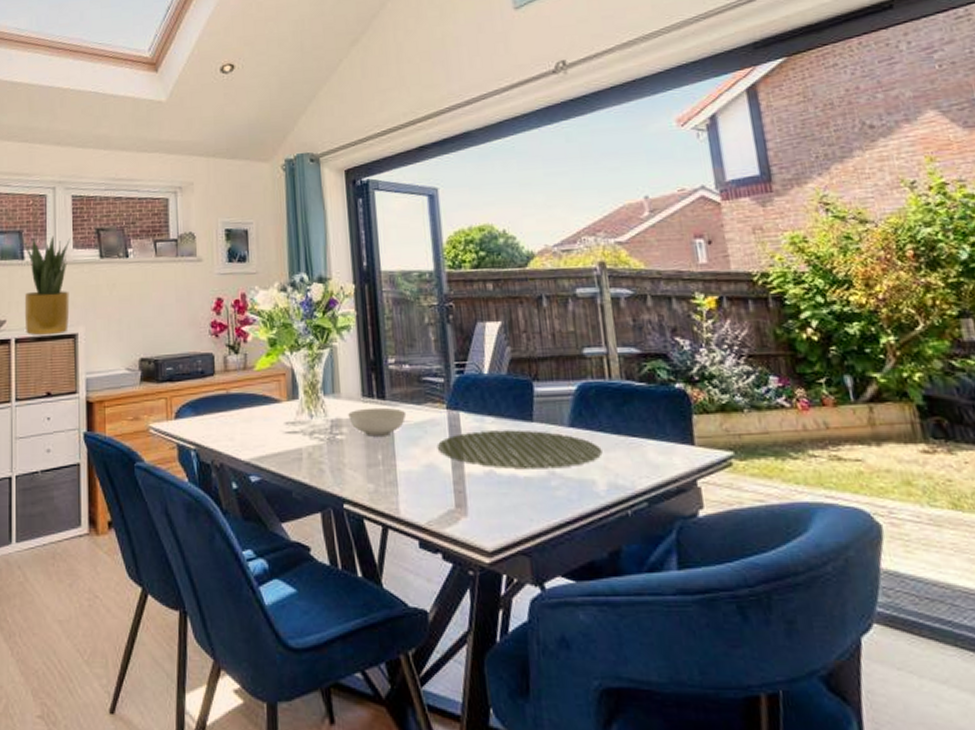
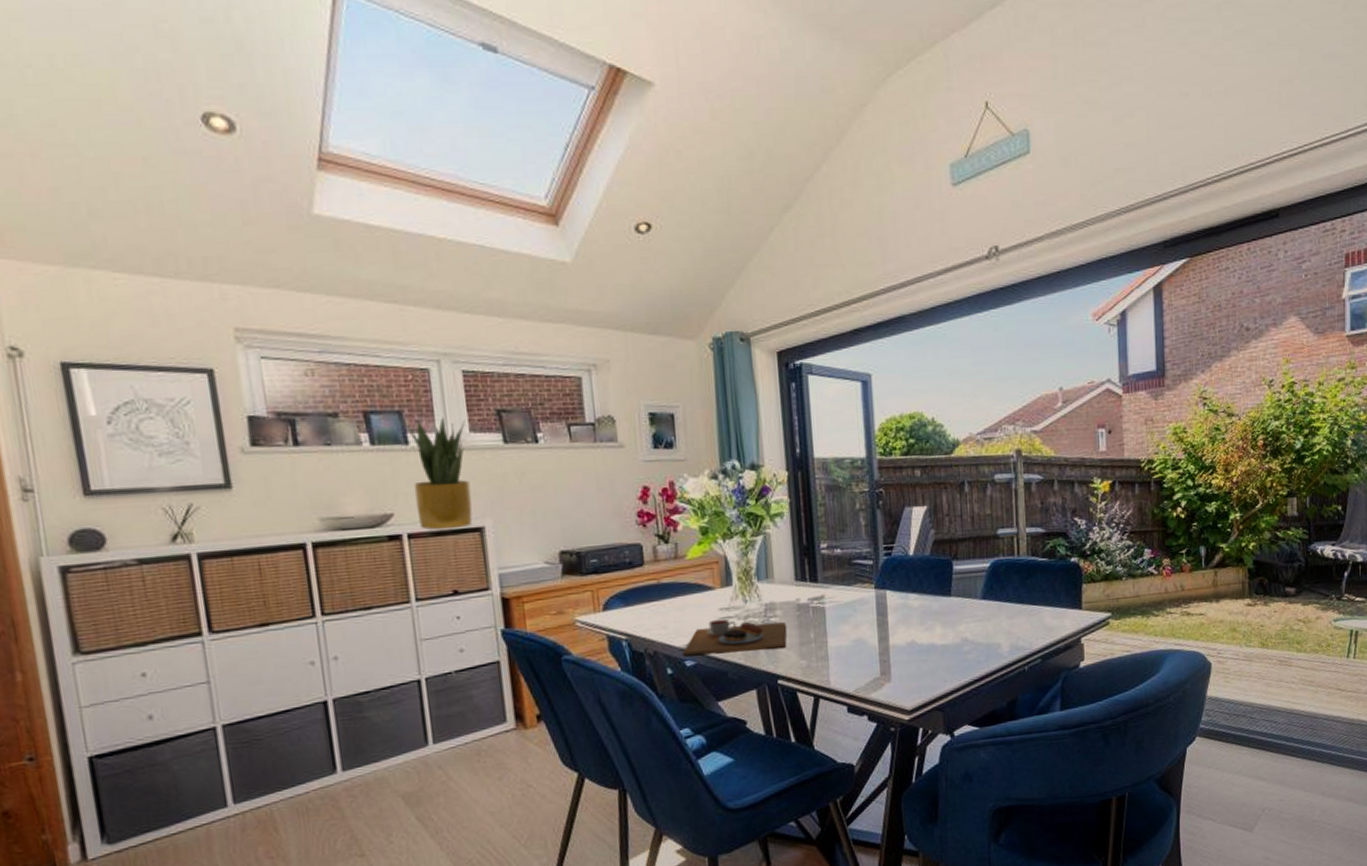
place setting: none [248,433,353,471] -> present [682,618,787,657]
bowl: present [348,407,407,437] -> none [782,590,838,618]
place mat: present [437,430,603,470] -> none [865,604,1008,639]

